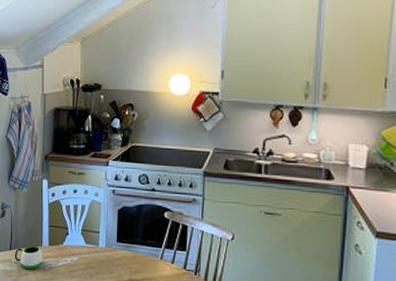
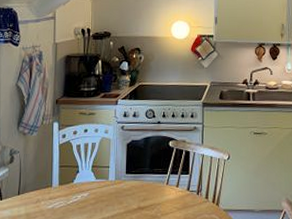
mug: present [12,246,43,269] -> none [20,188,53,211]

